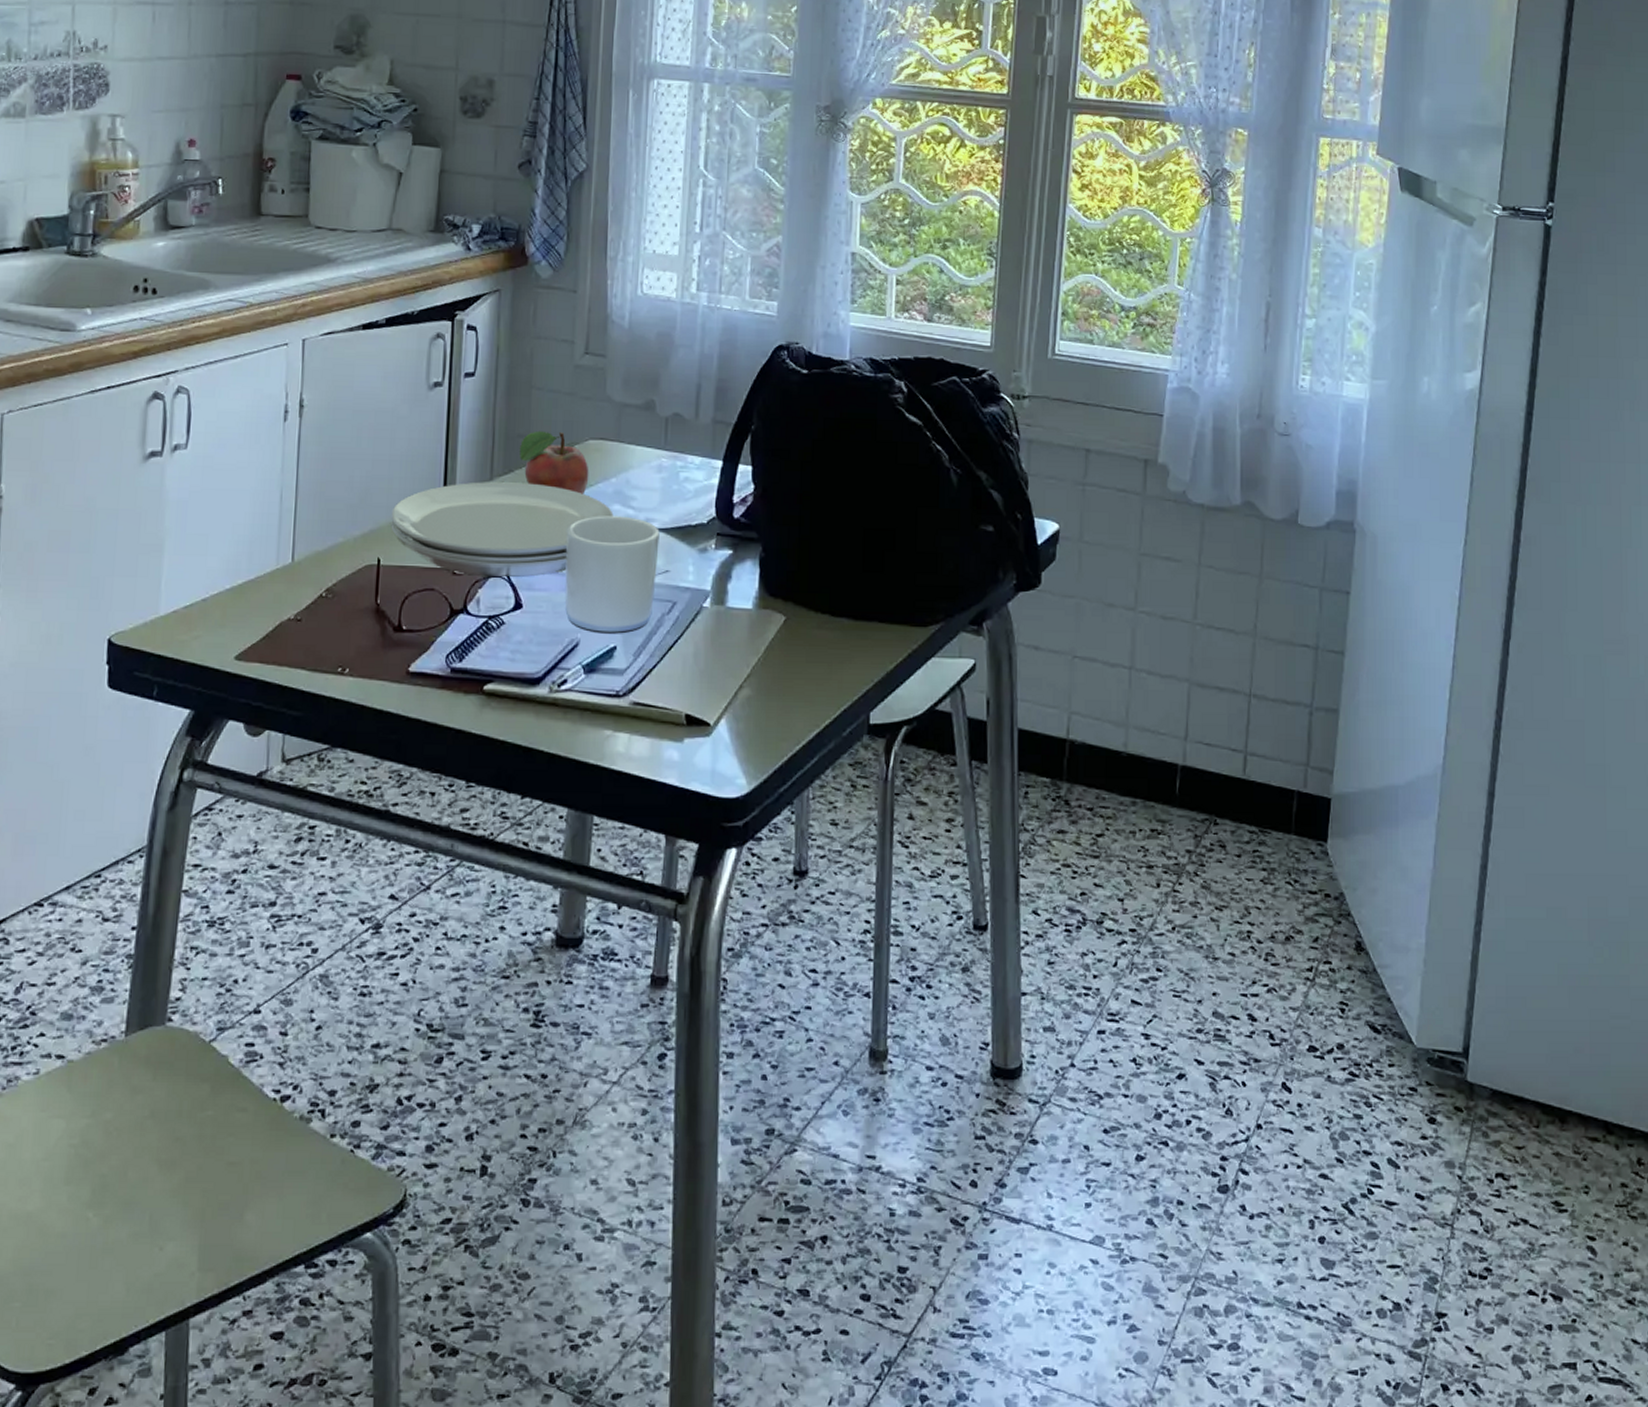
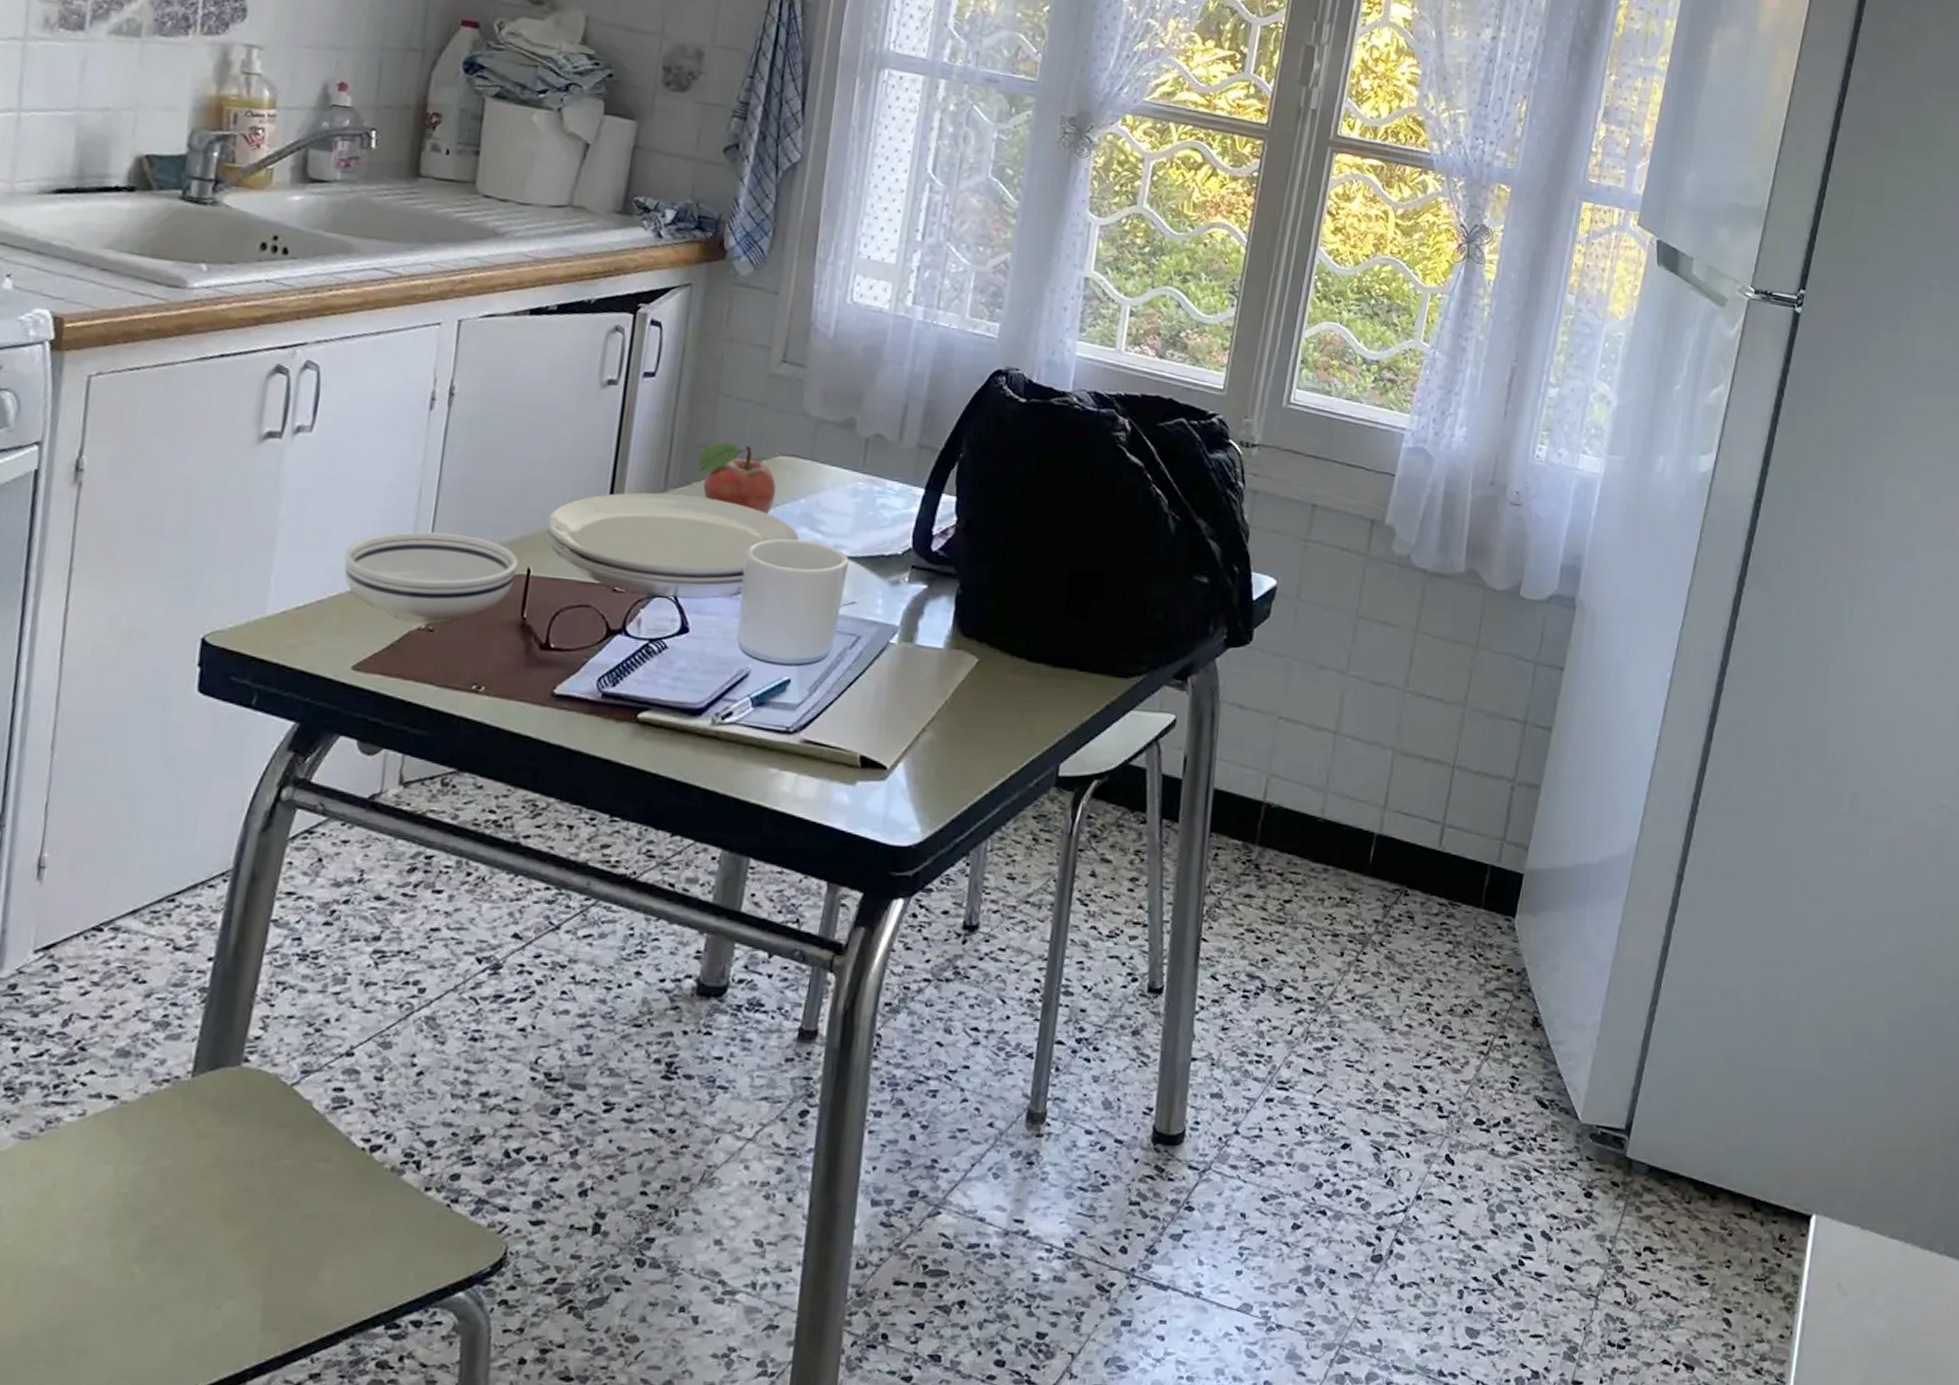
bowl: none [221,530,370,614] -> present [344,531,519,624]

